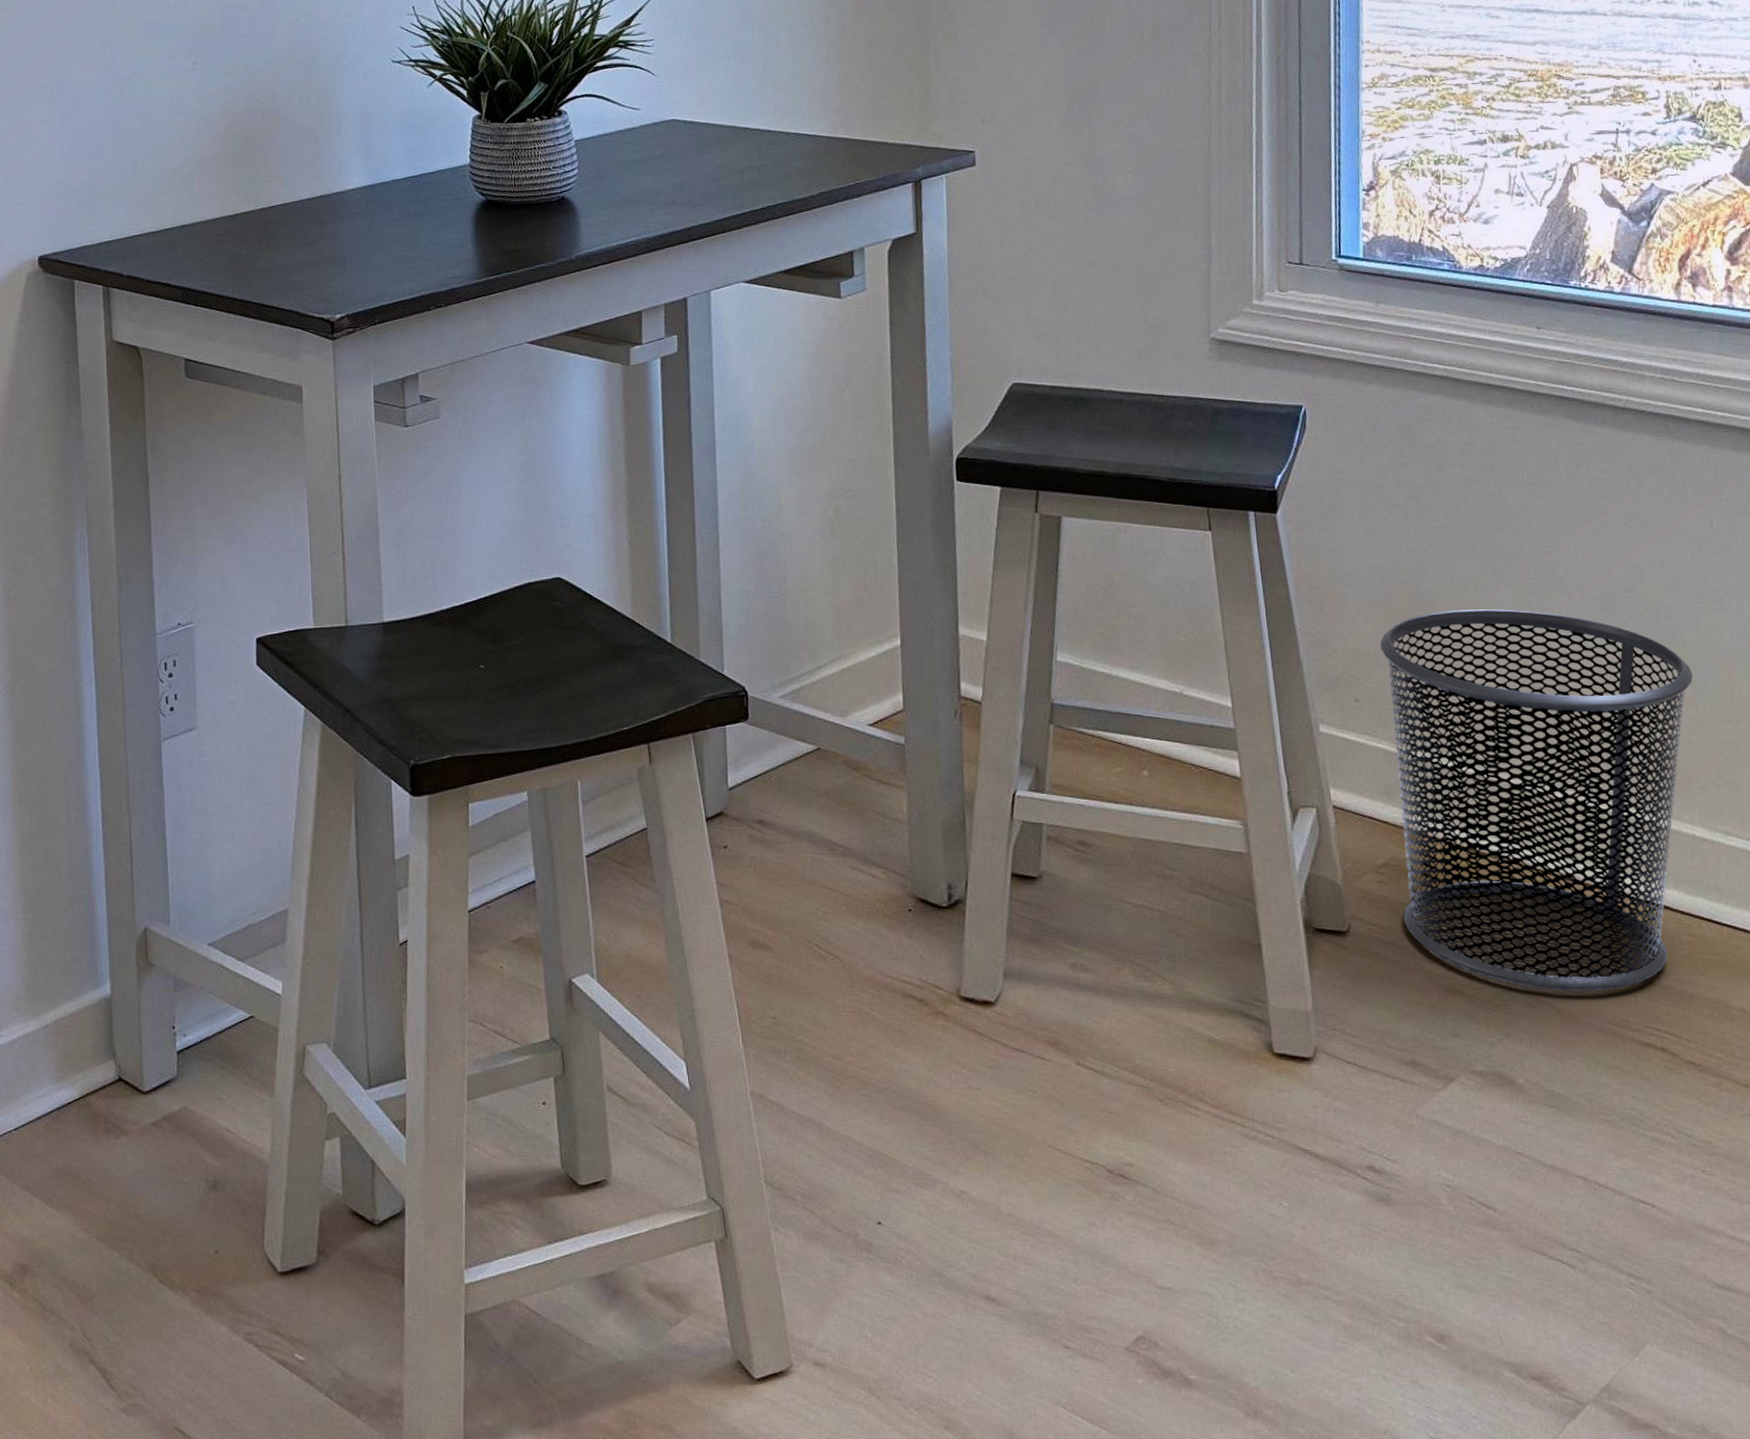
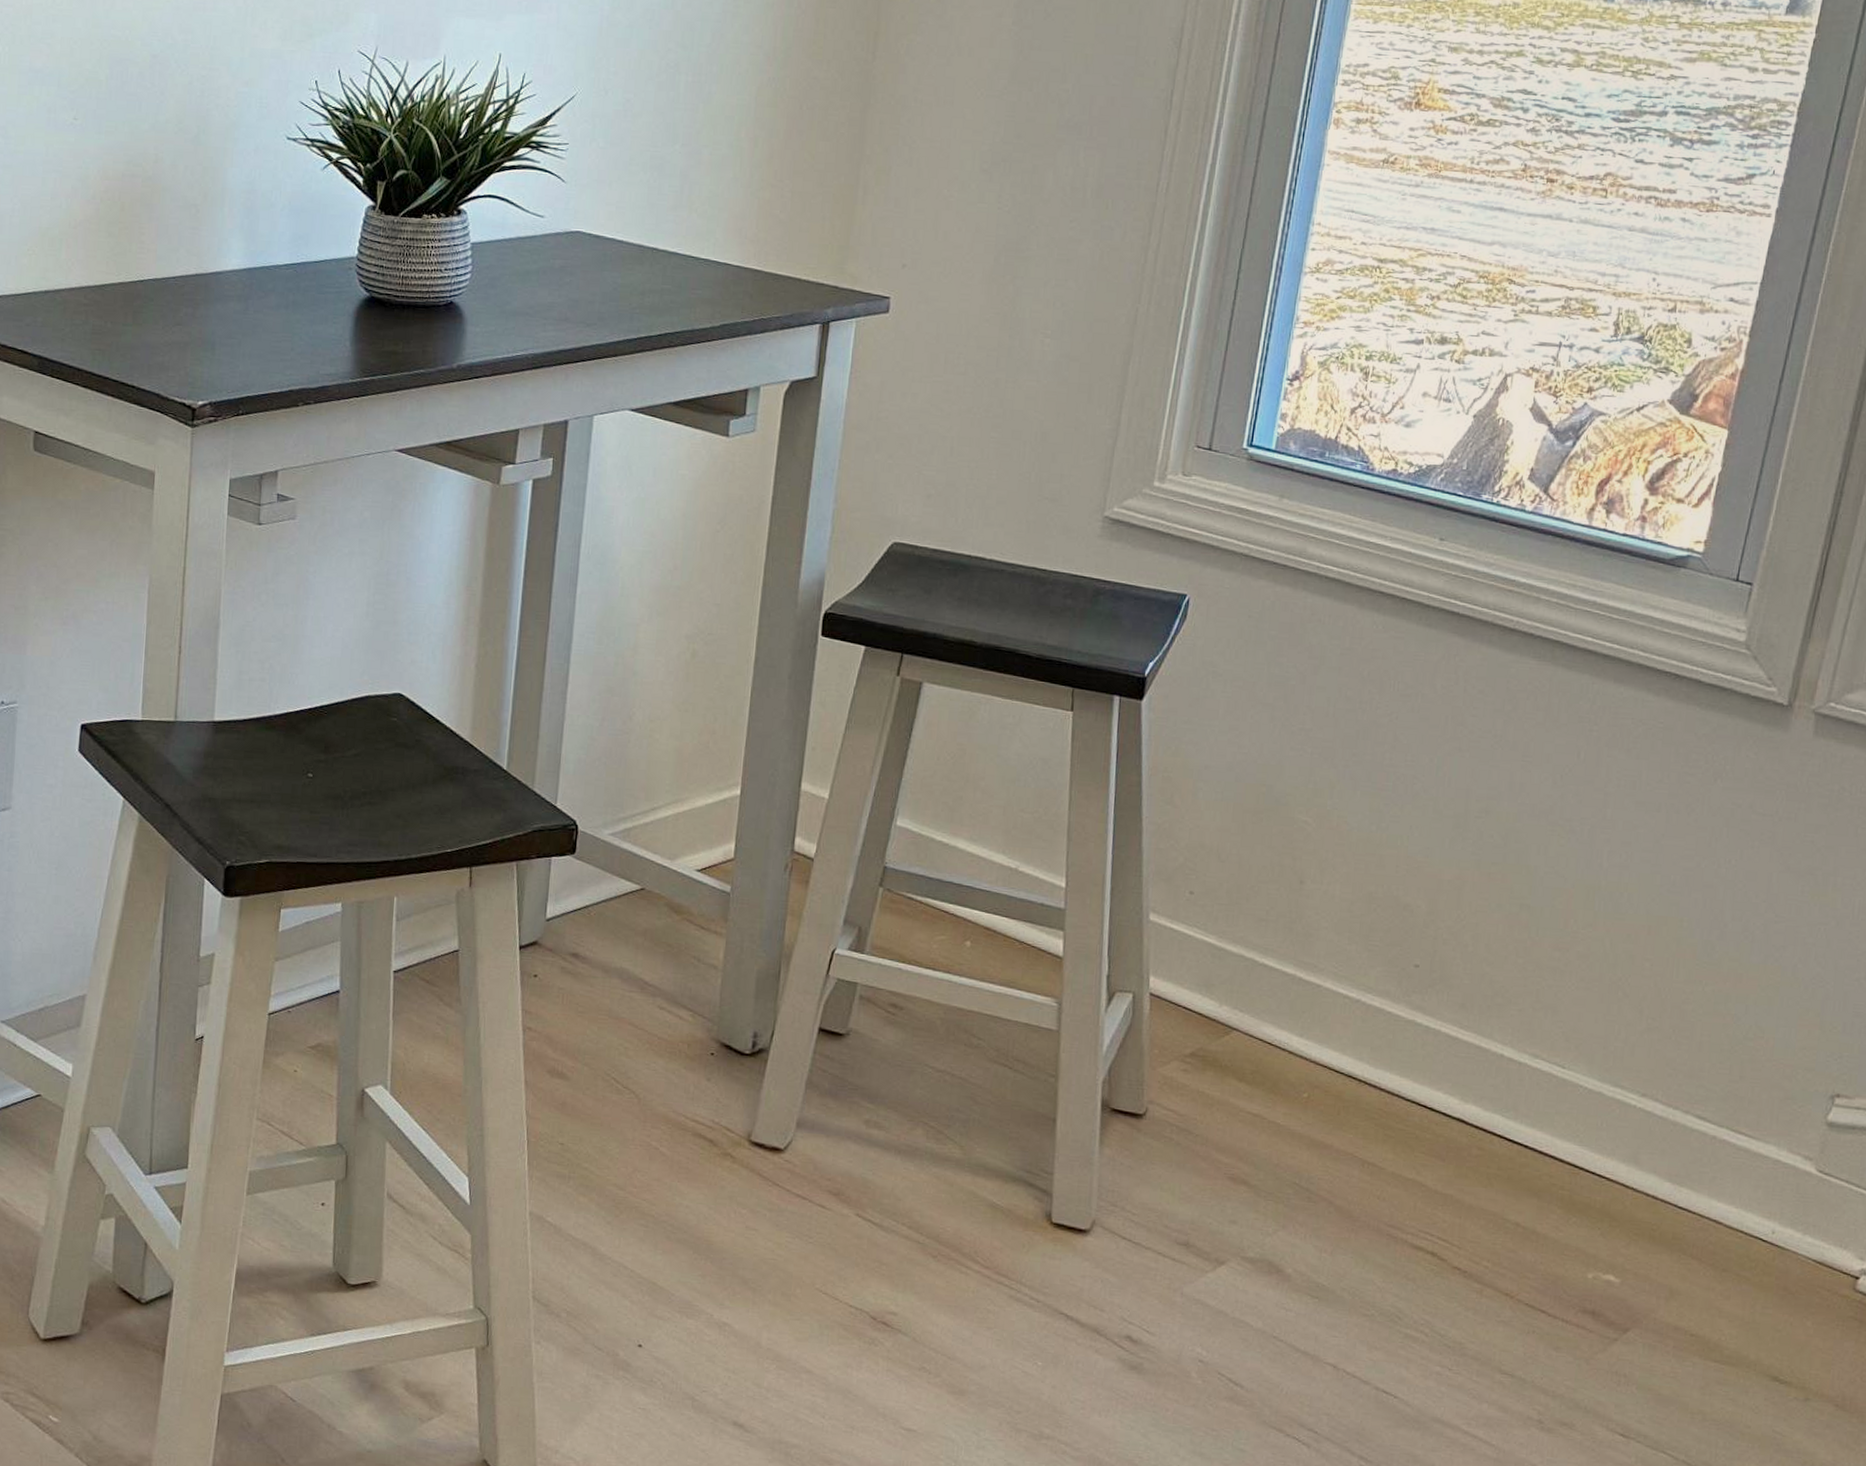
waste bin: present [1380,608,1693,992] -> none [1201,813,1531,1194]

